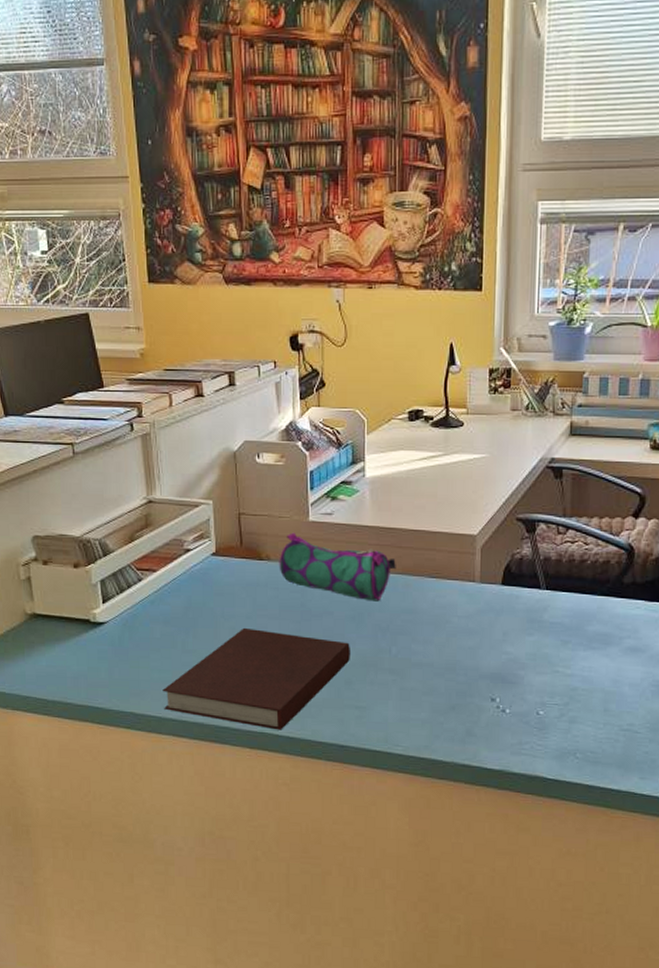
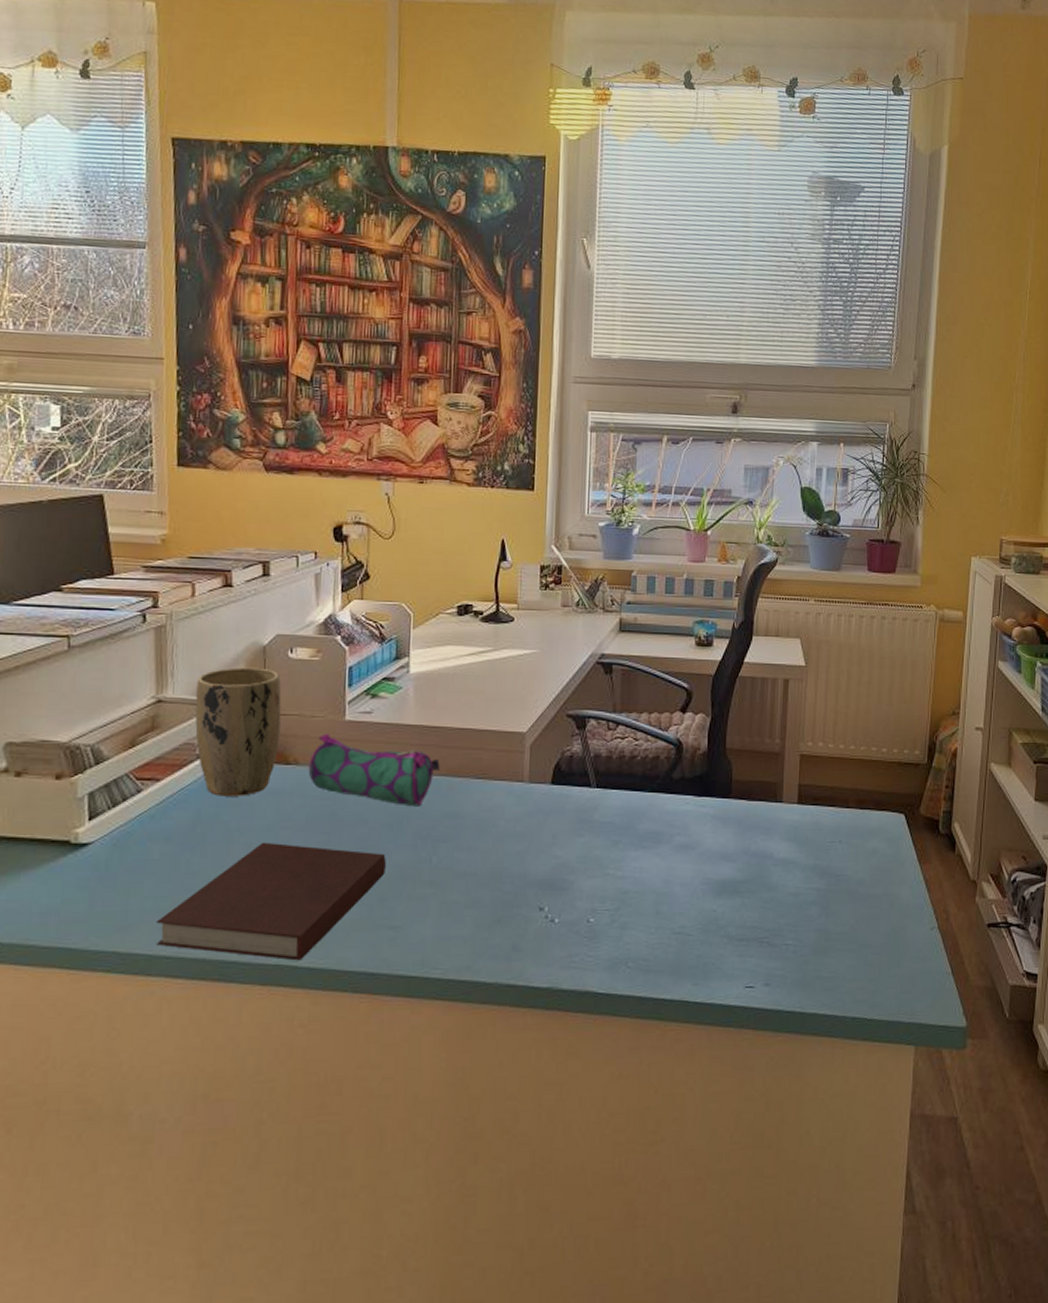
plant pot: none [179,471,252,587] -> present [195,667,282,796]

